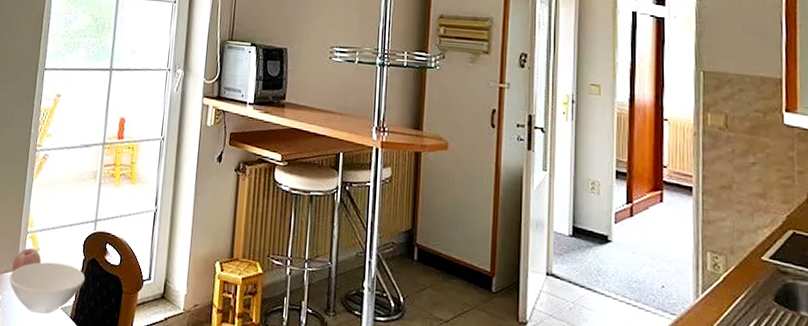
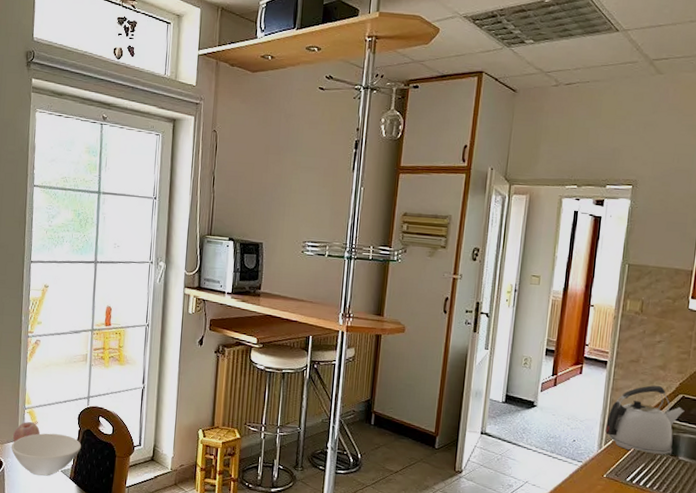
kettle: none [700,218,798,309] -> present [605,385,685,455]

